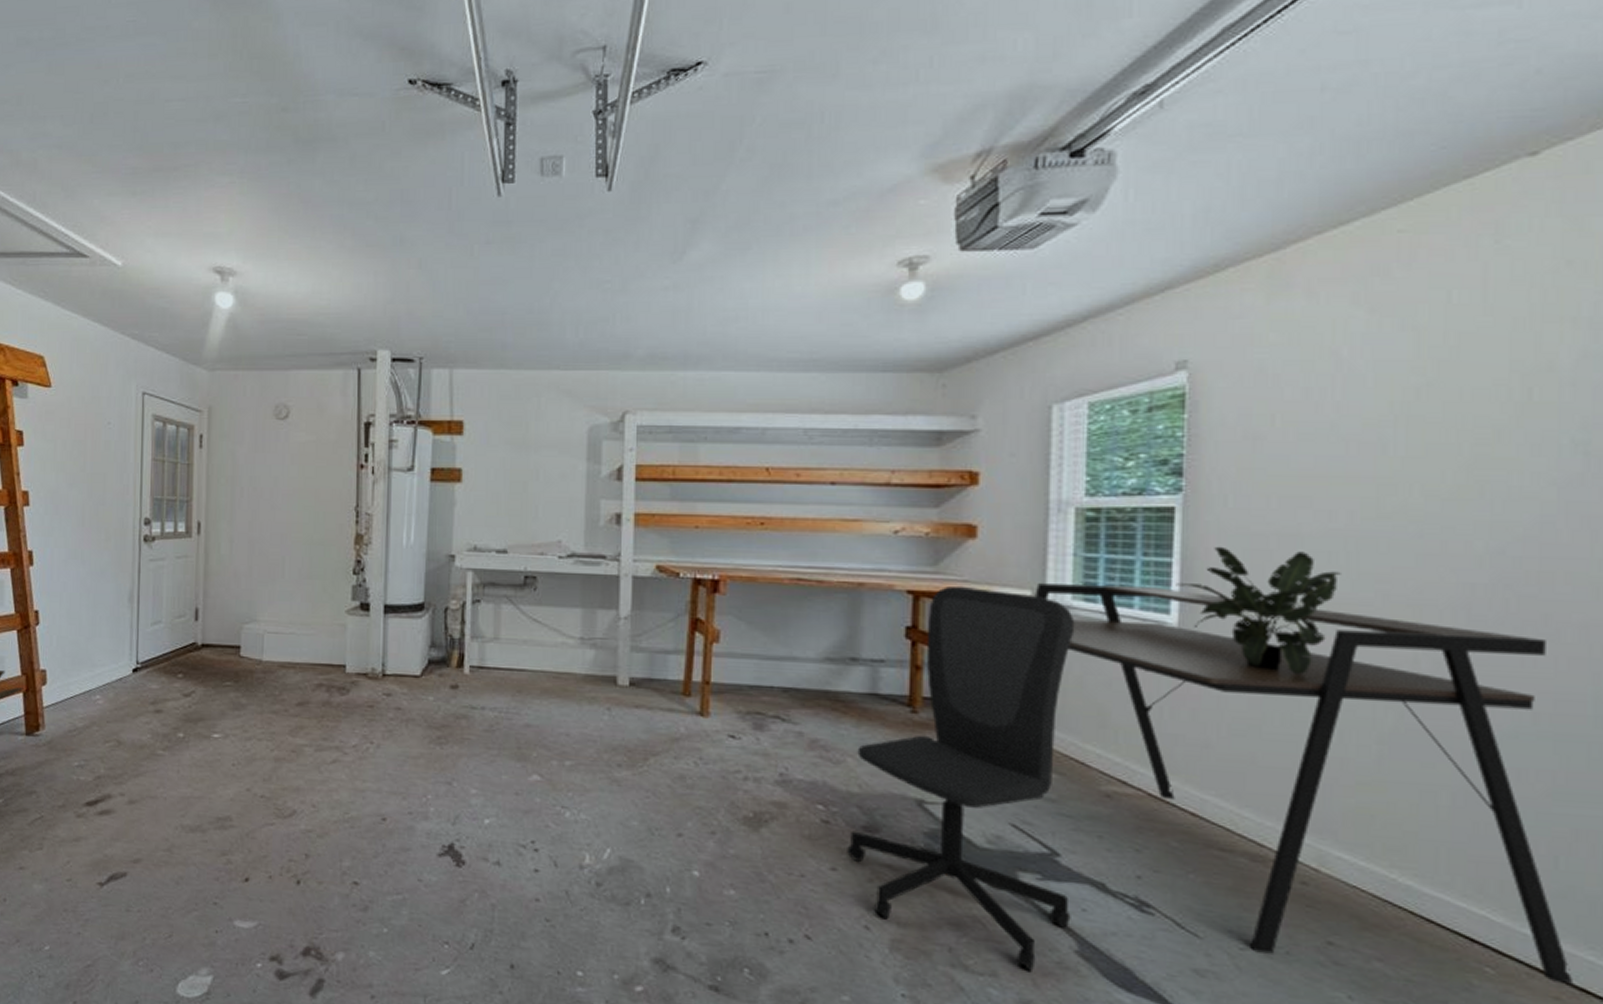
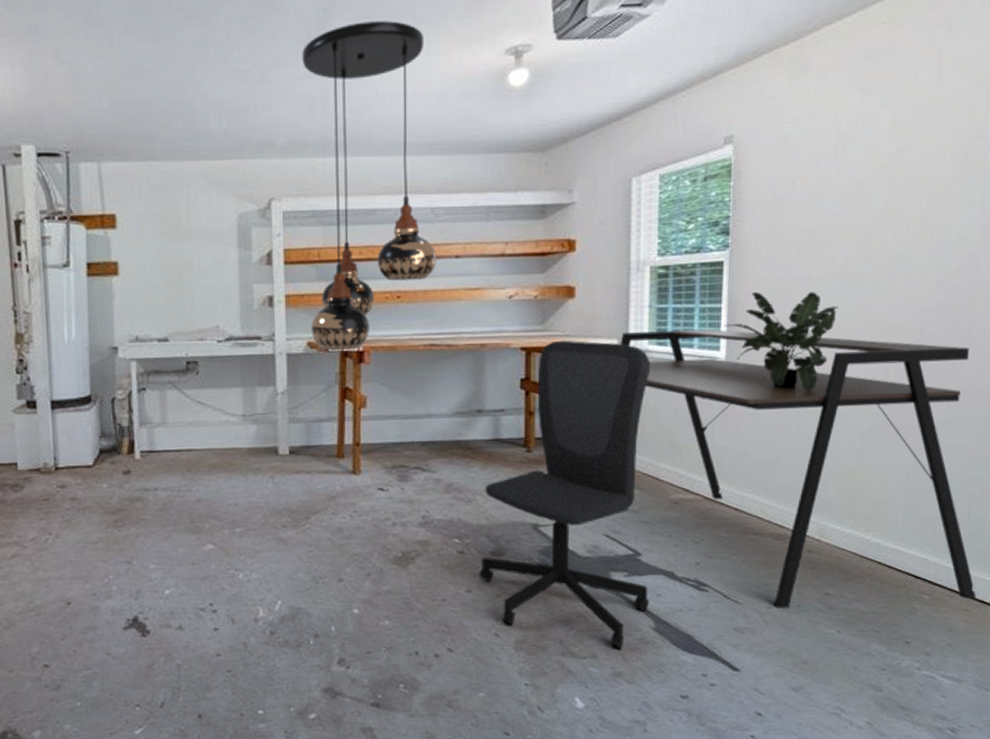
light fixture: none [660,231,808,578] -> present [302,21,437,351]

